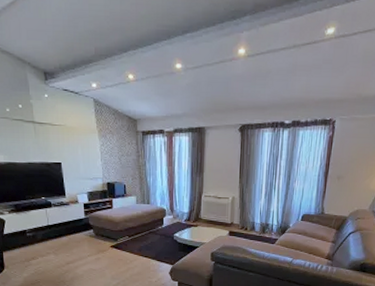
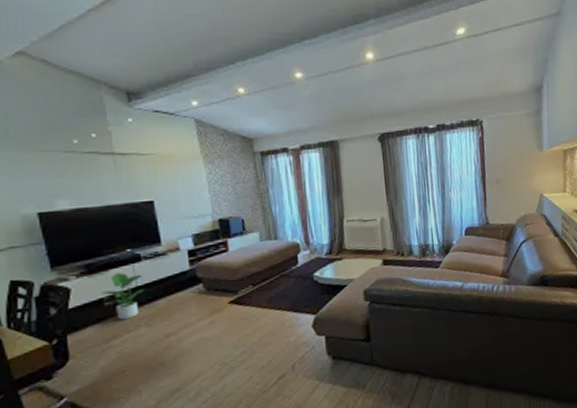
potted plant: none [25,214,54,248] -> present [102,273,145,320]

